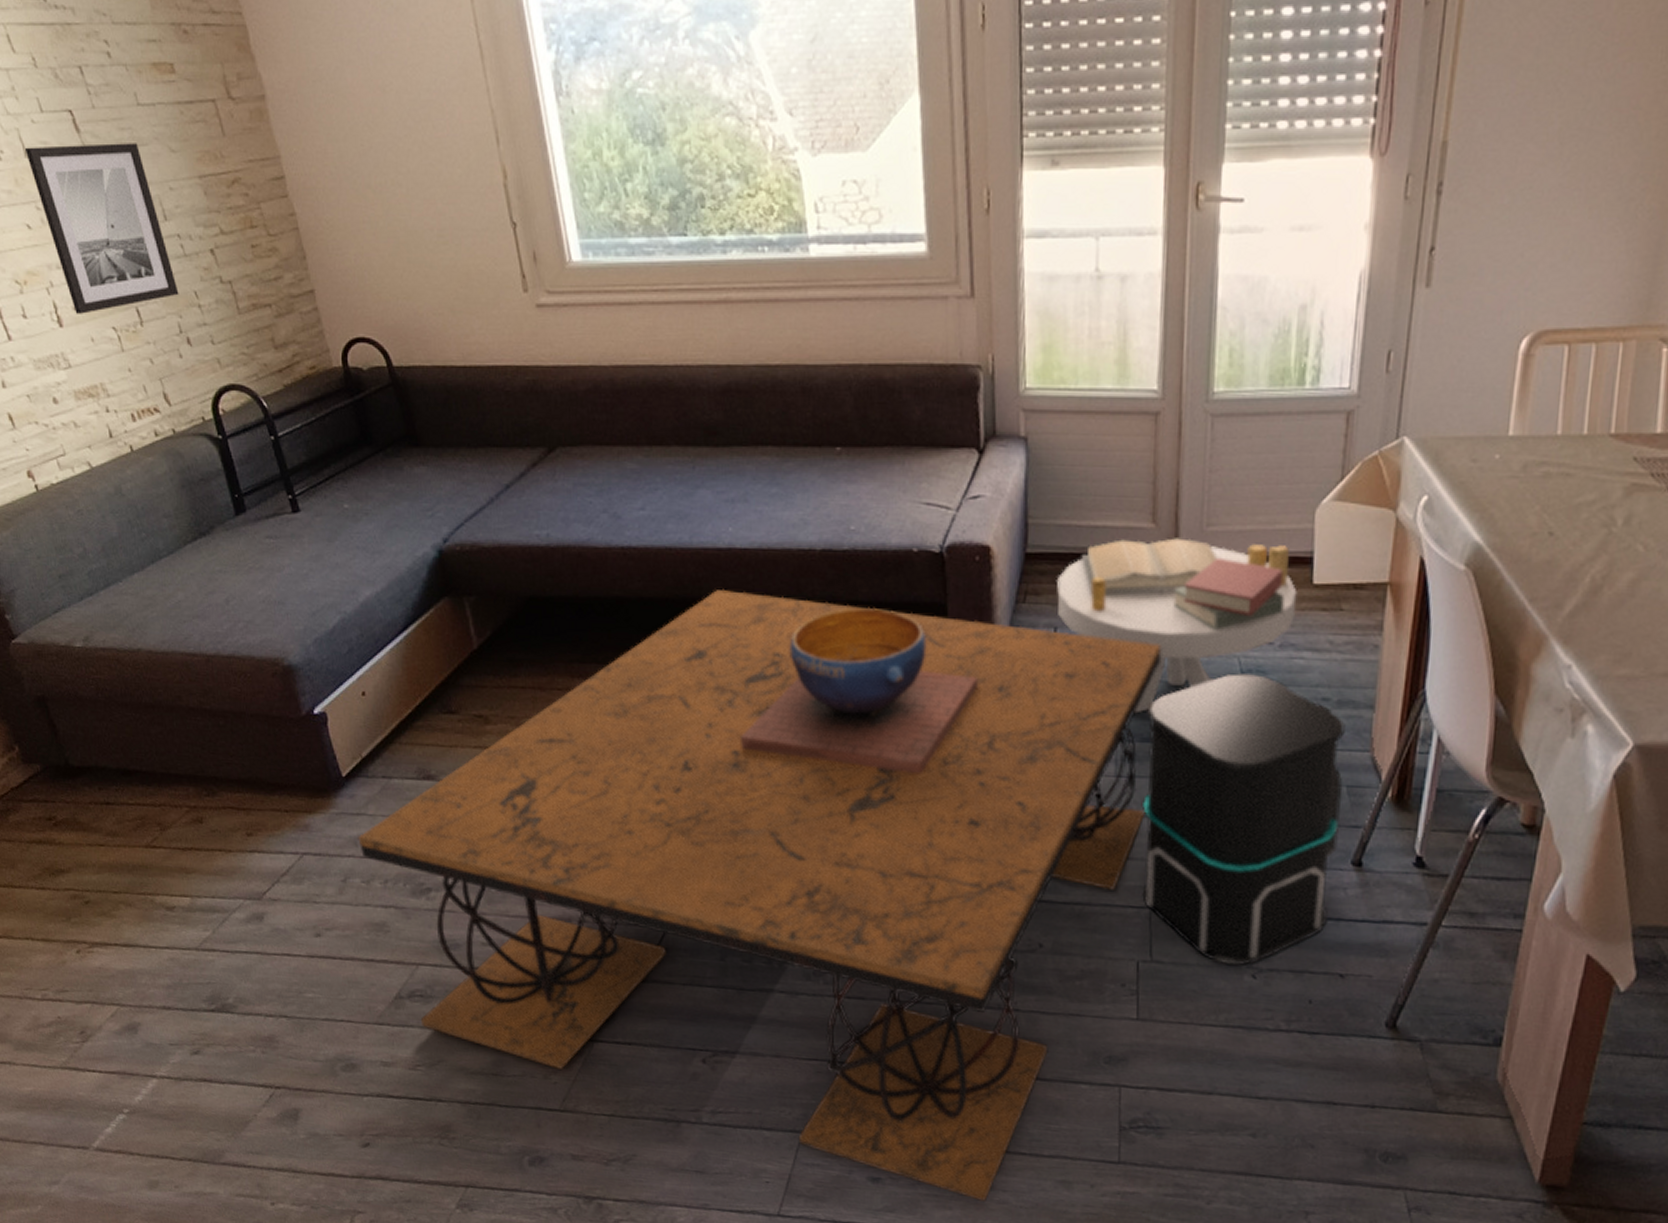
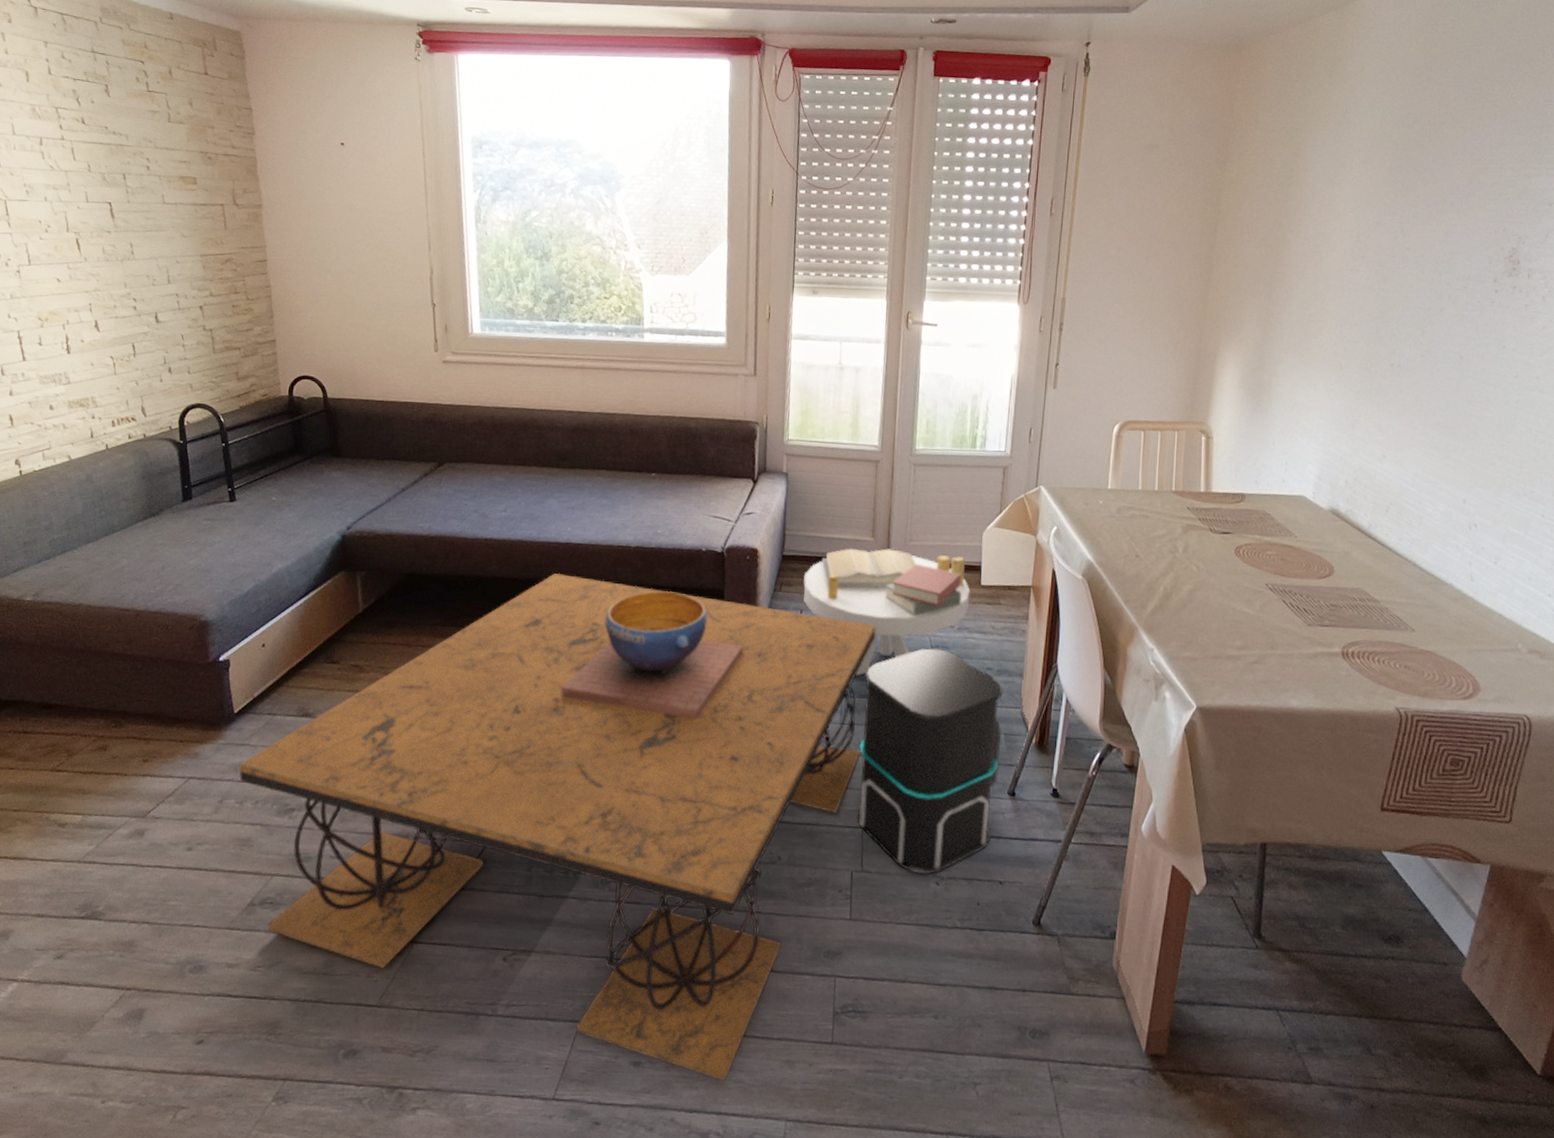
wall art: present [24,143,179,314] -> none [67,225,169,346]

